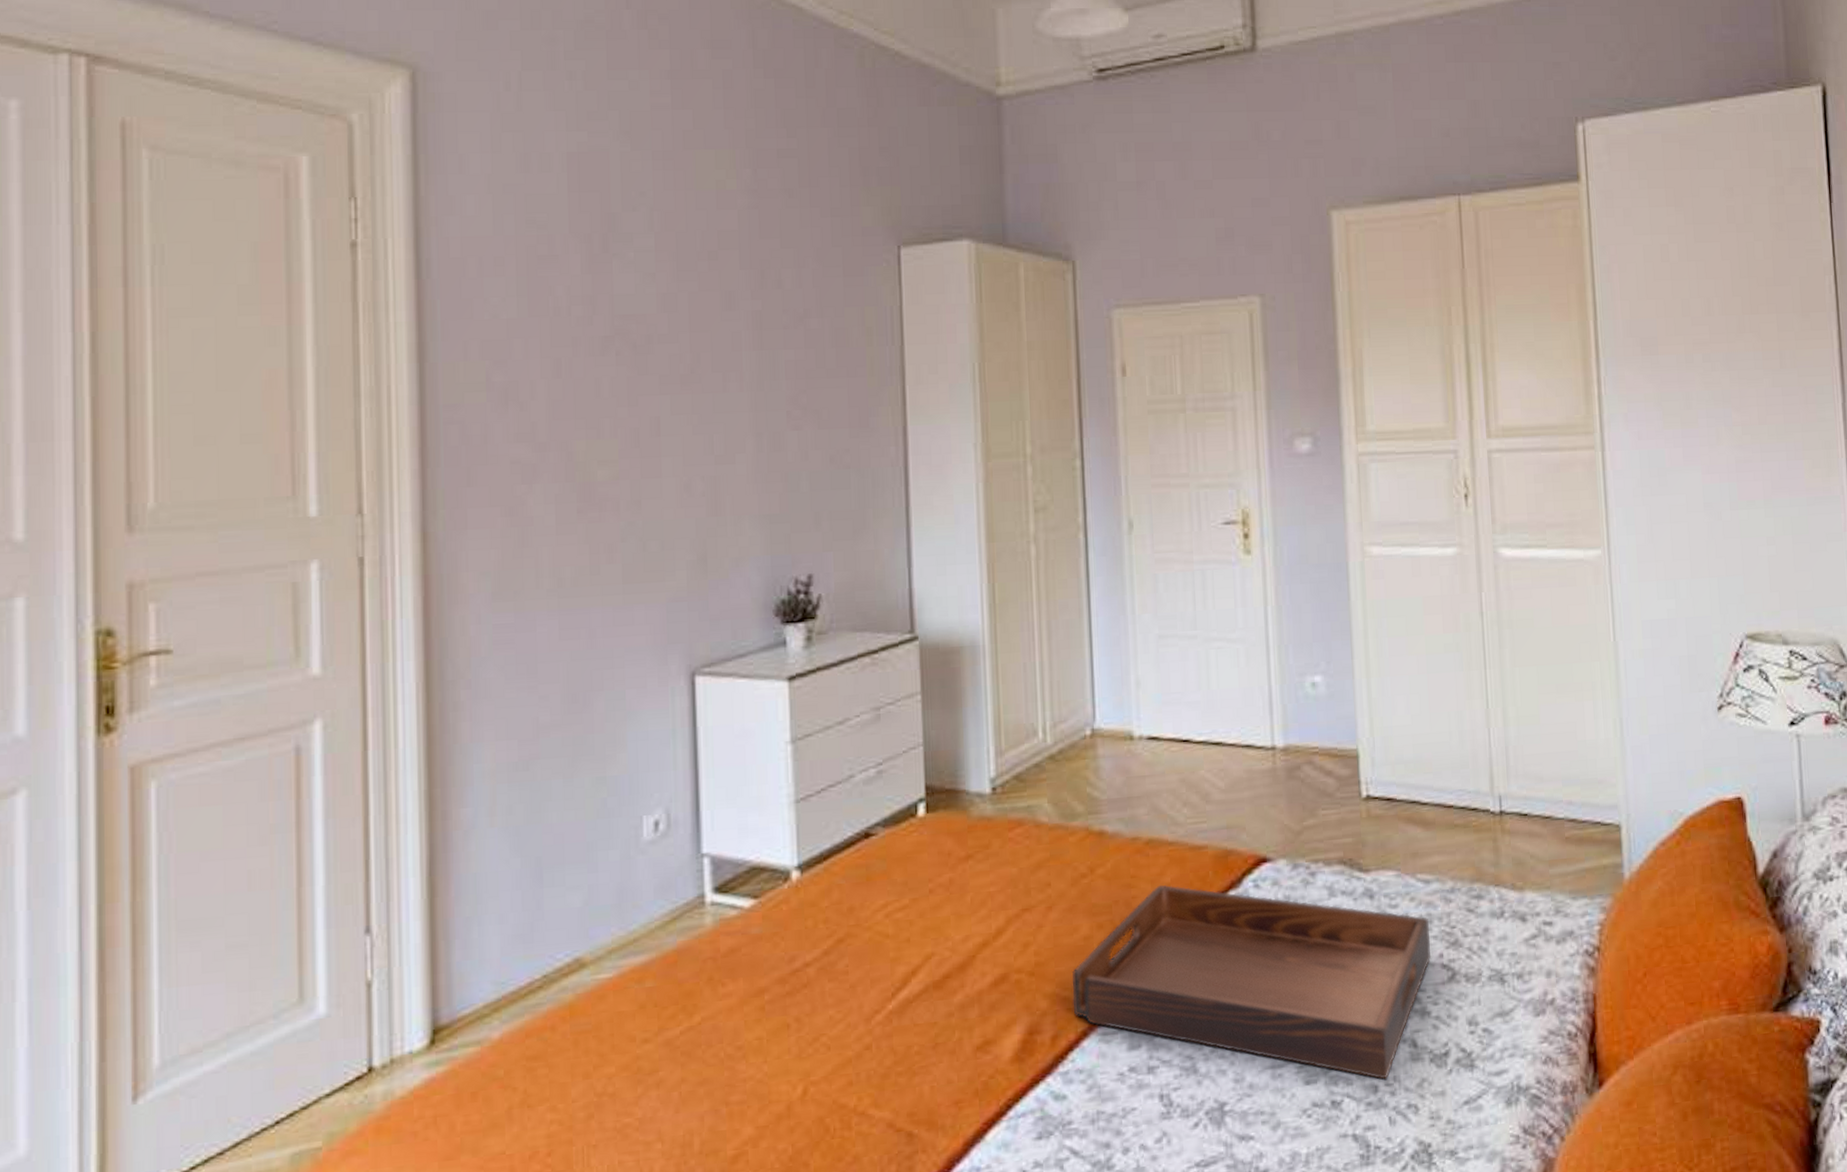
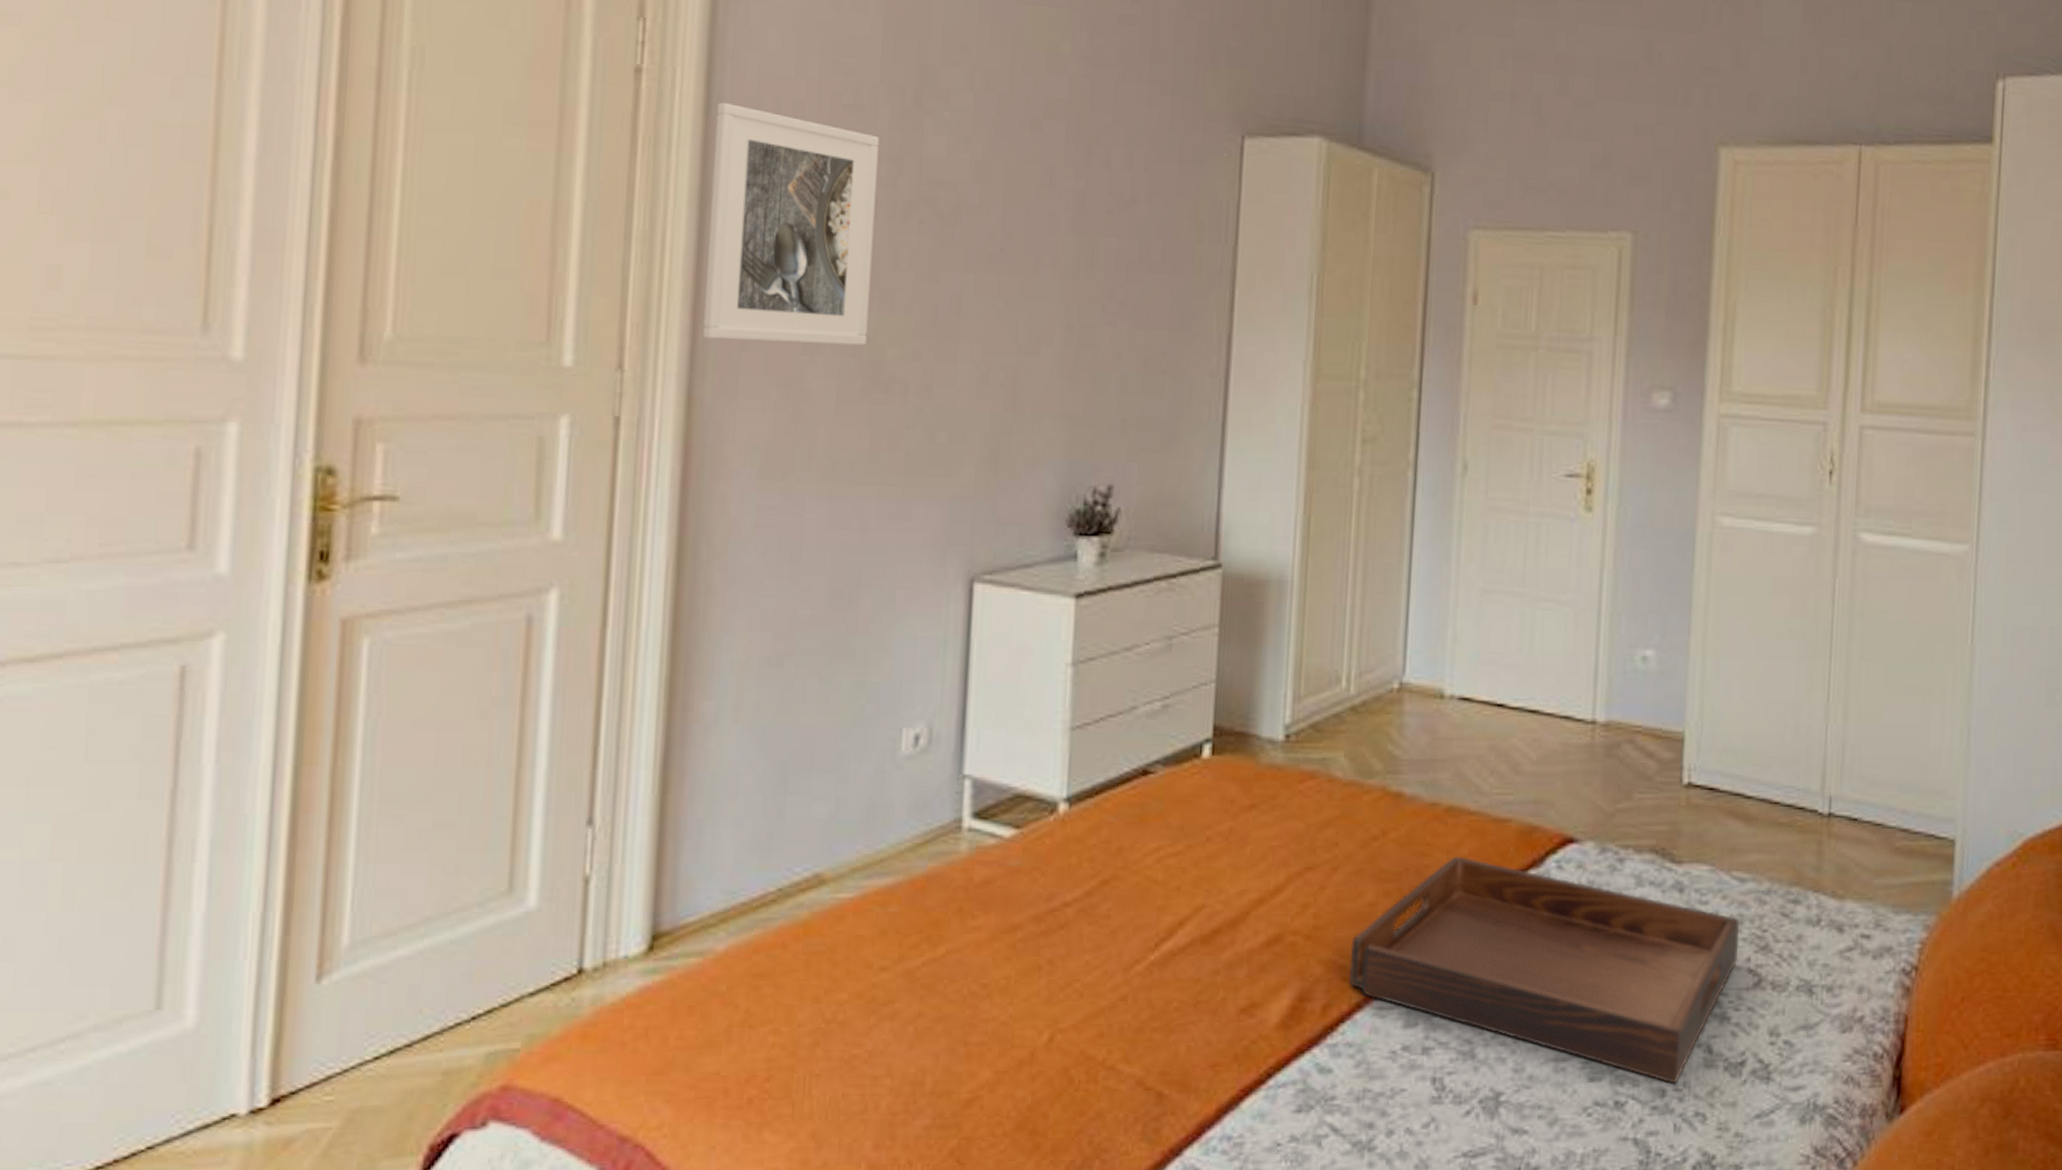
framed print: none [427,266,578,479] -> present [703,103,879,346]

